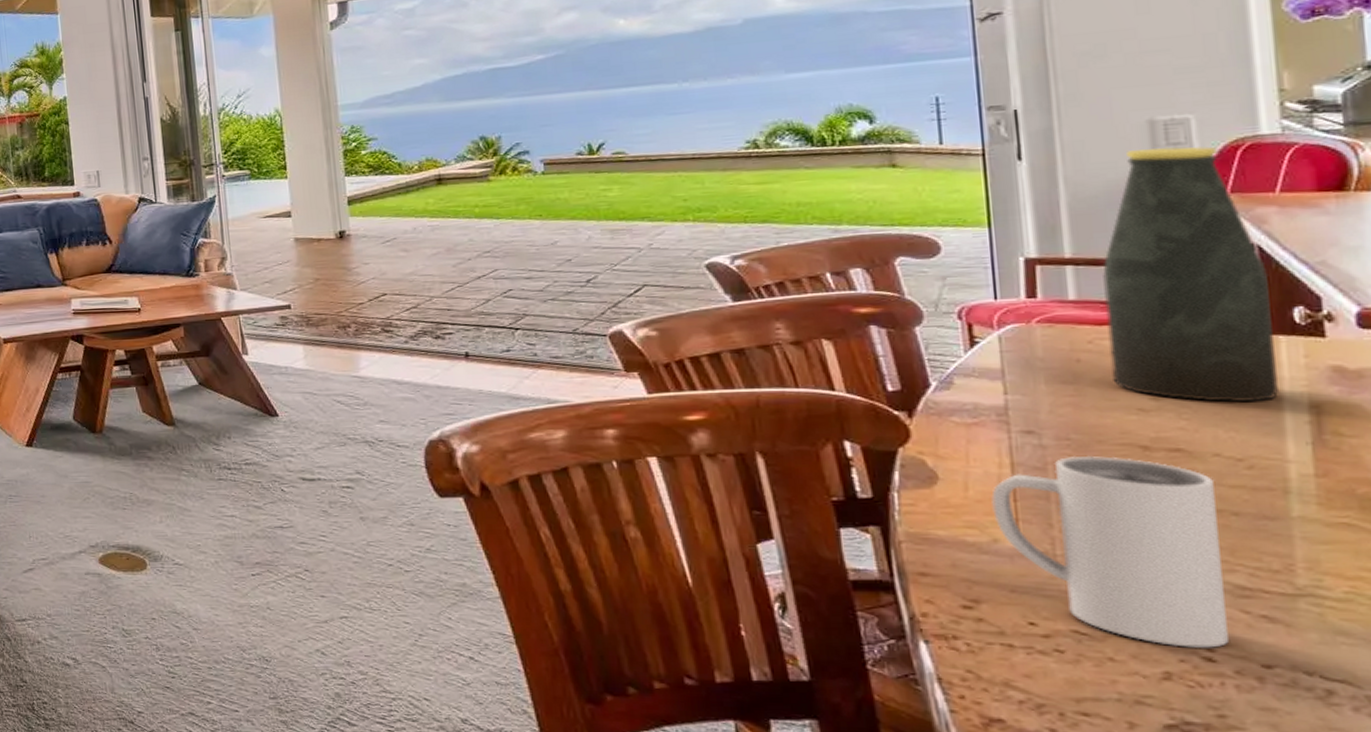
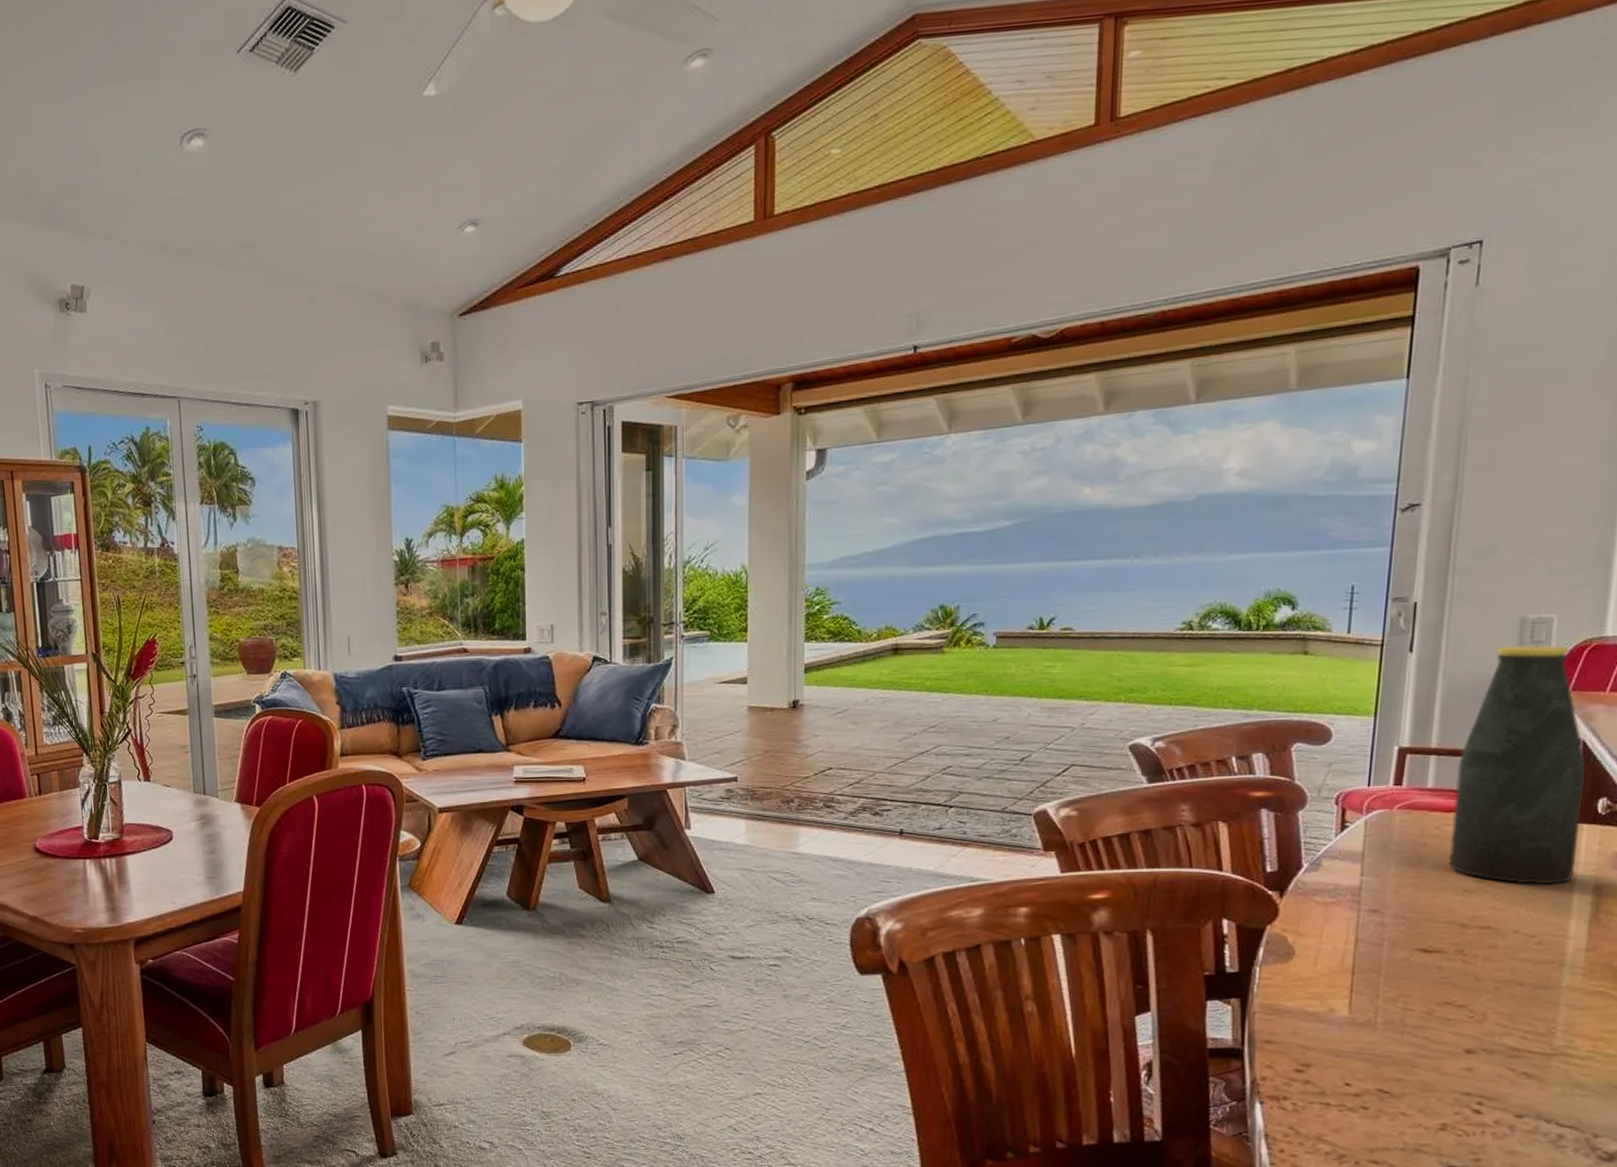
mug: present [991,455,1229,648] -> none [1333,932,1511,1102]

